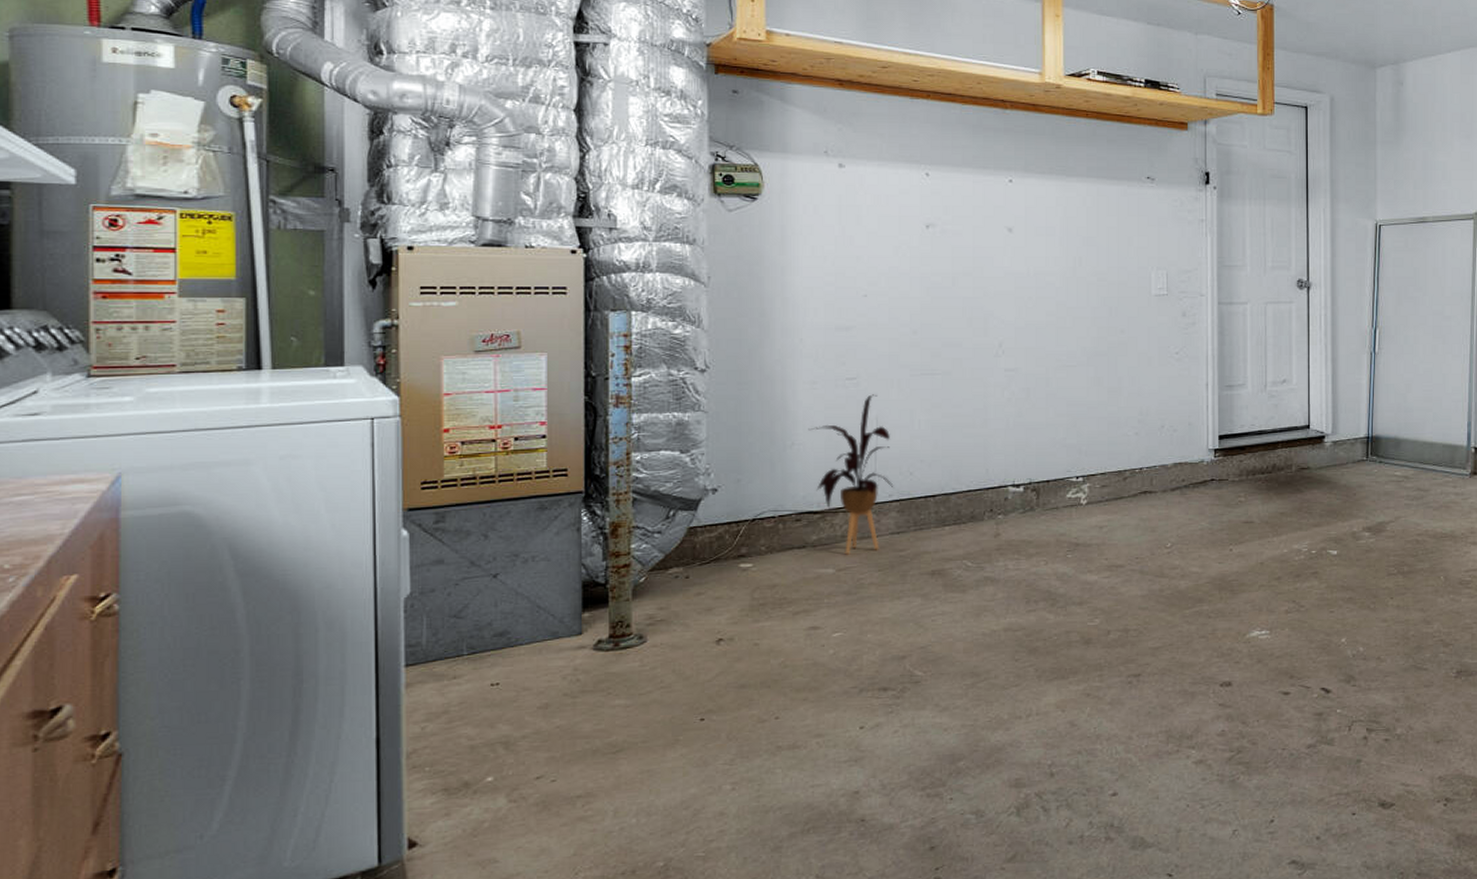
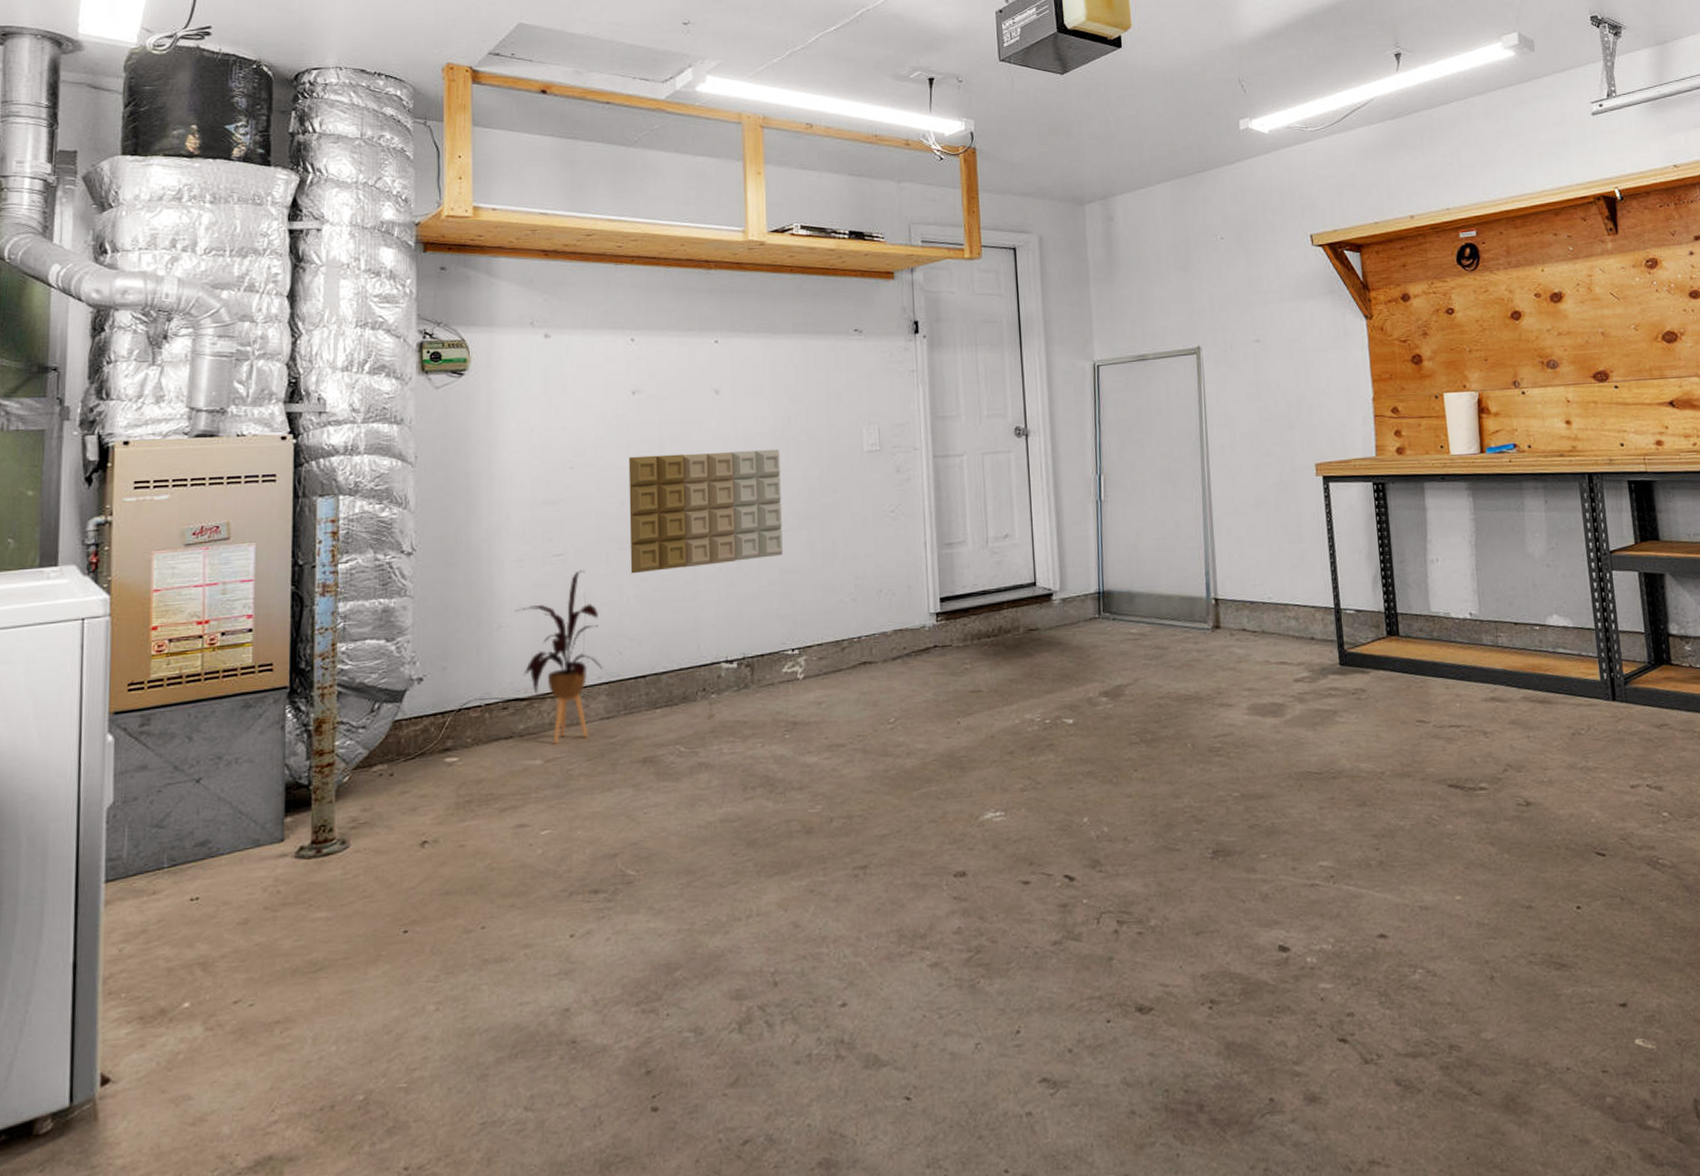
acoustic panel: none [921,288,1070,400] -> present [628,449,783,574]

